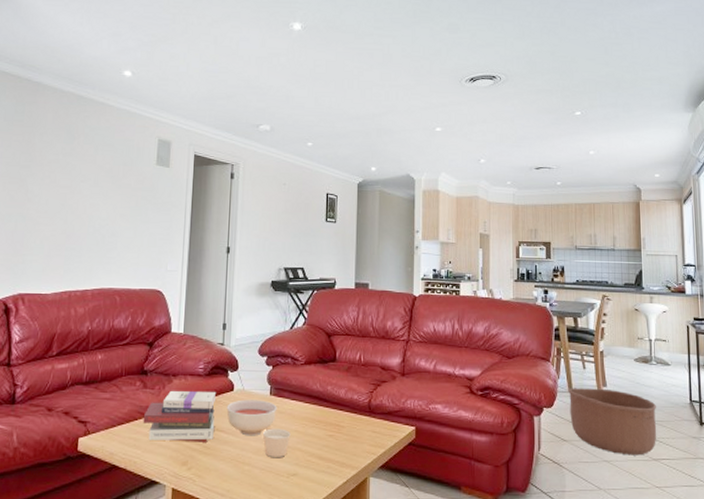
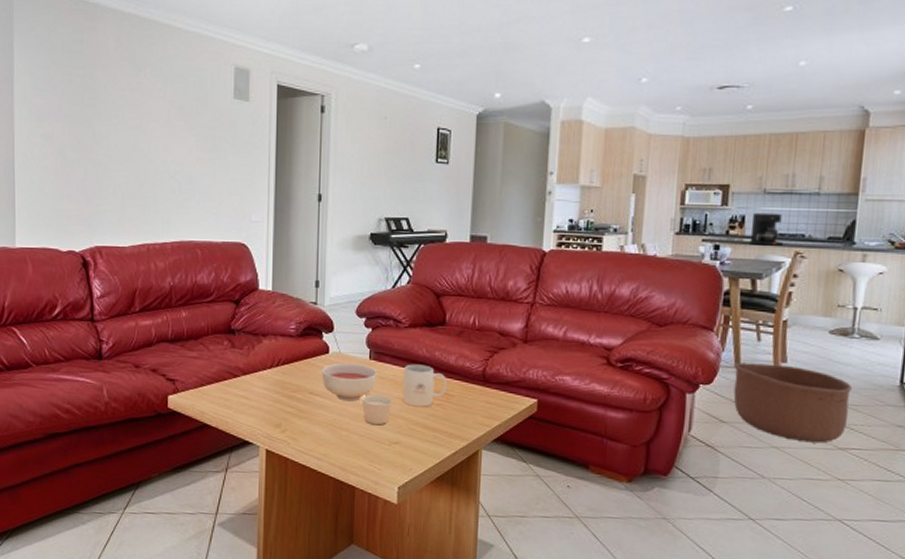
books: present [143,390,217,442] -> none [232,350,310,406]
mug: none [299,398,339,439] -> present [402,364,448,407]
coffee maker: none [569,264,593,291] -> present [750,212,783,247]

